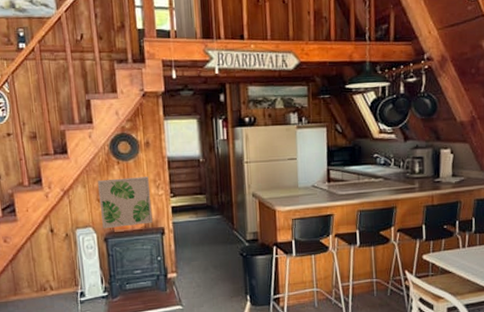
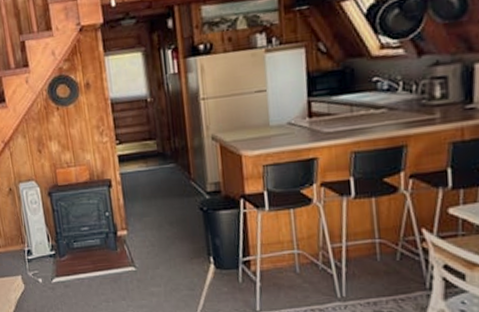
wall art: present [97,176,153,229] -> none [37,122,98,183]

